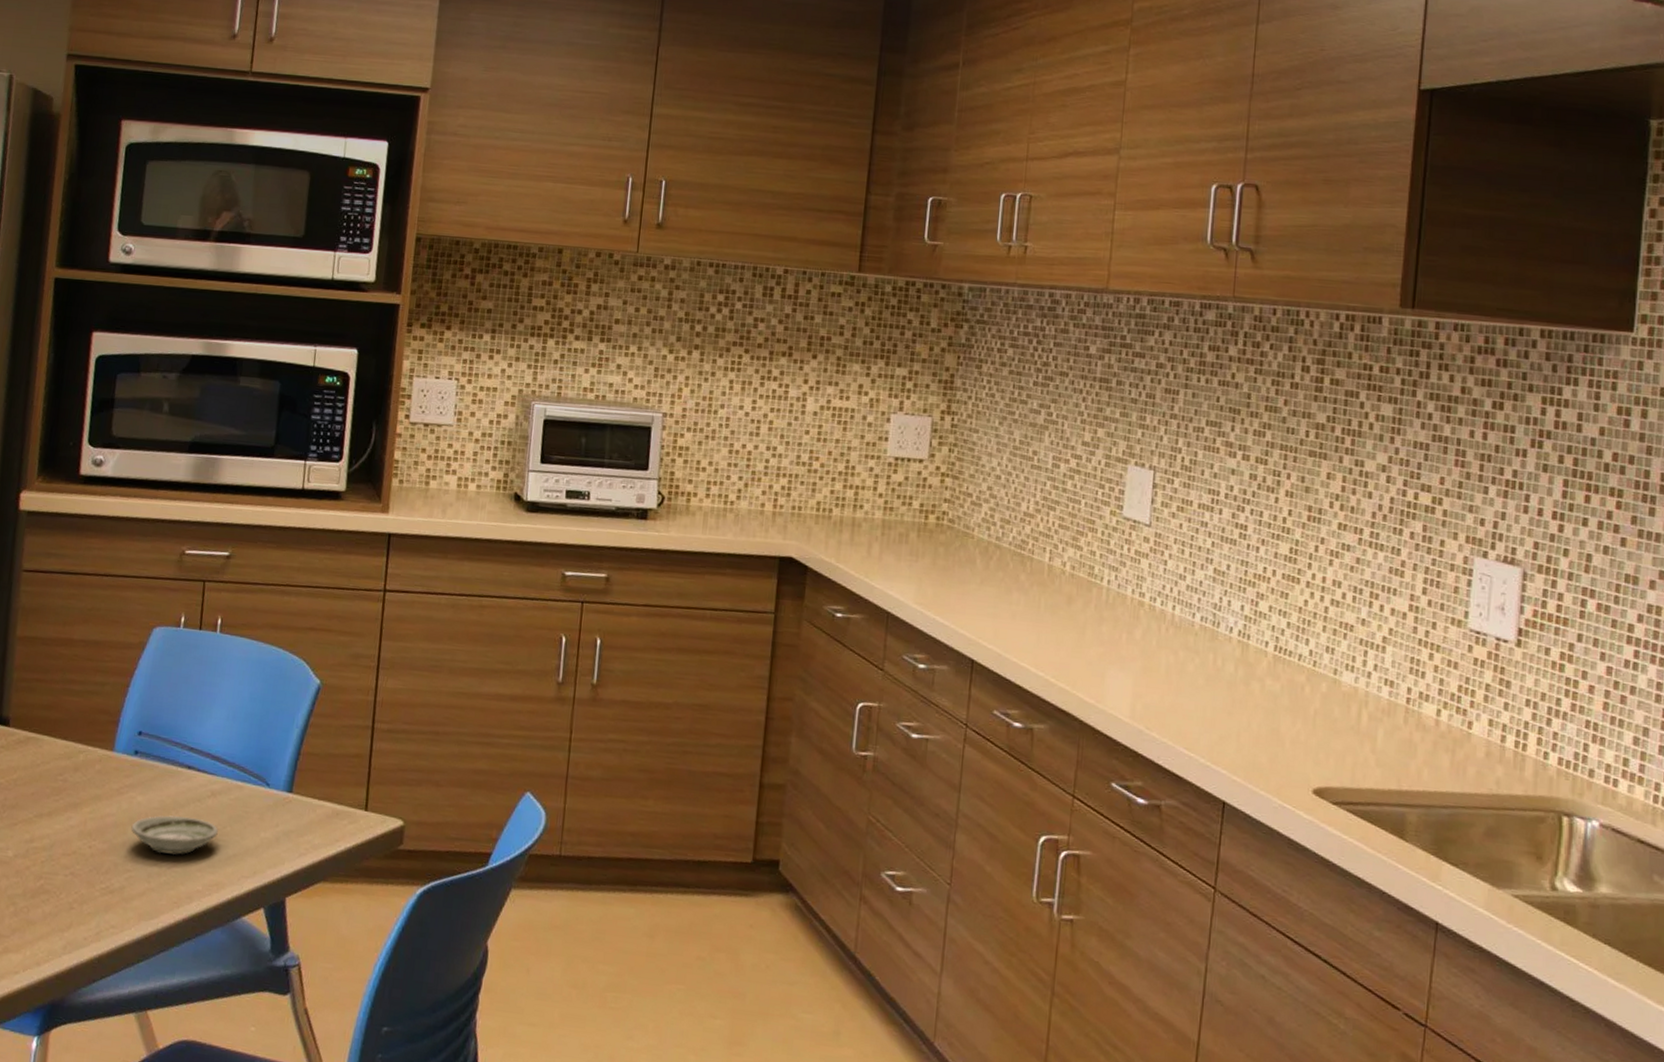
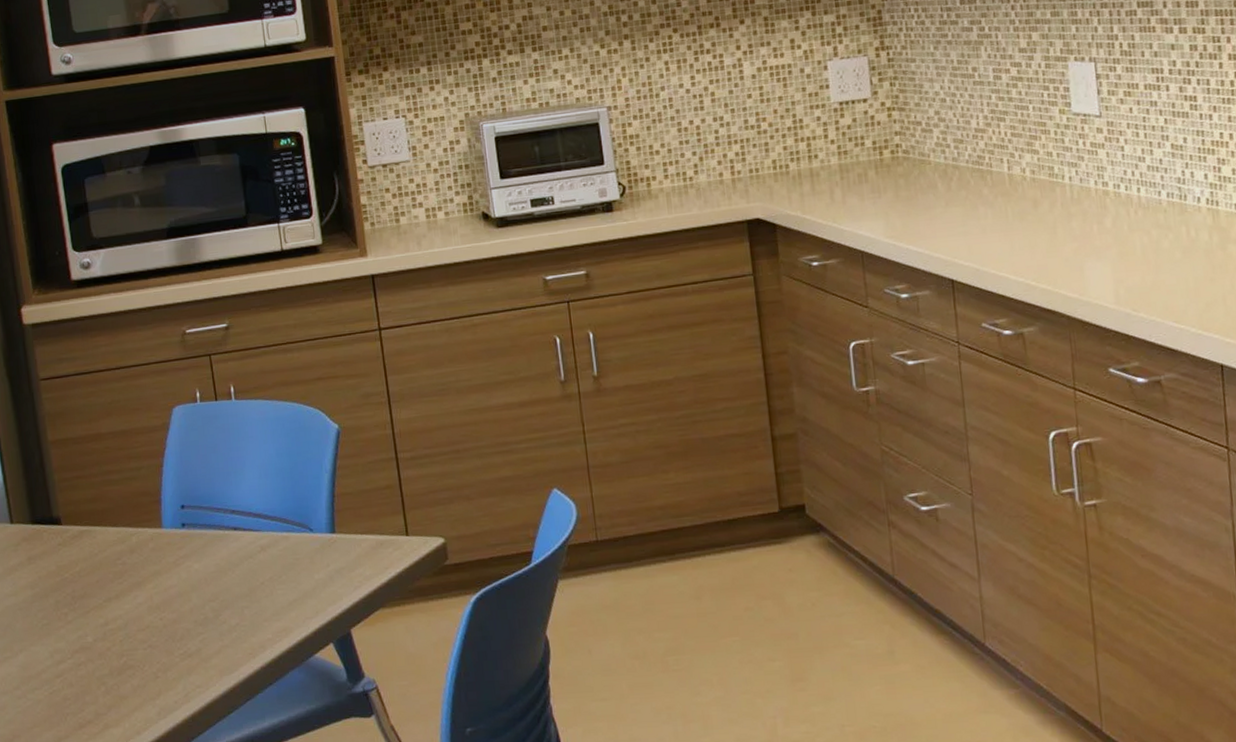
saucer: present [131,815,218,855] -> none [194,573,275,612]

